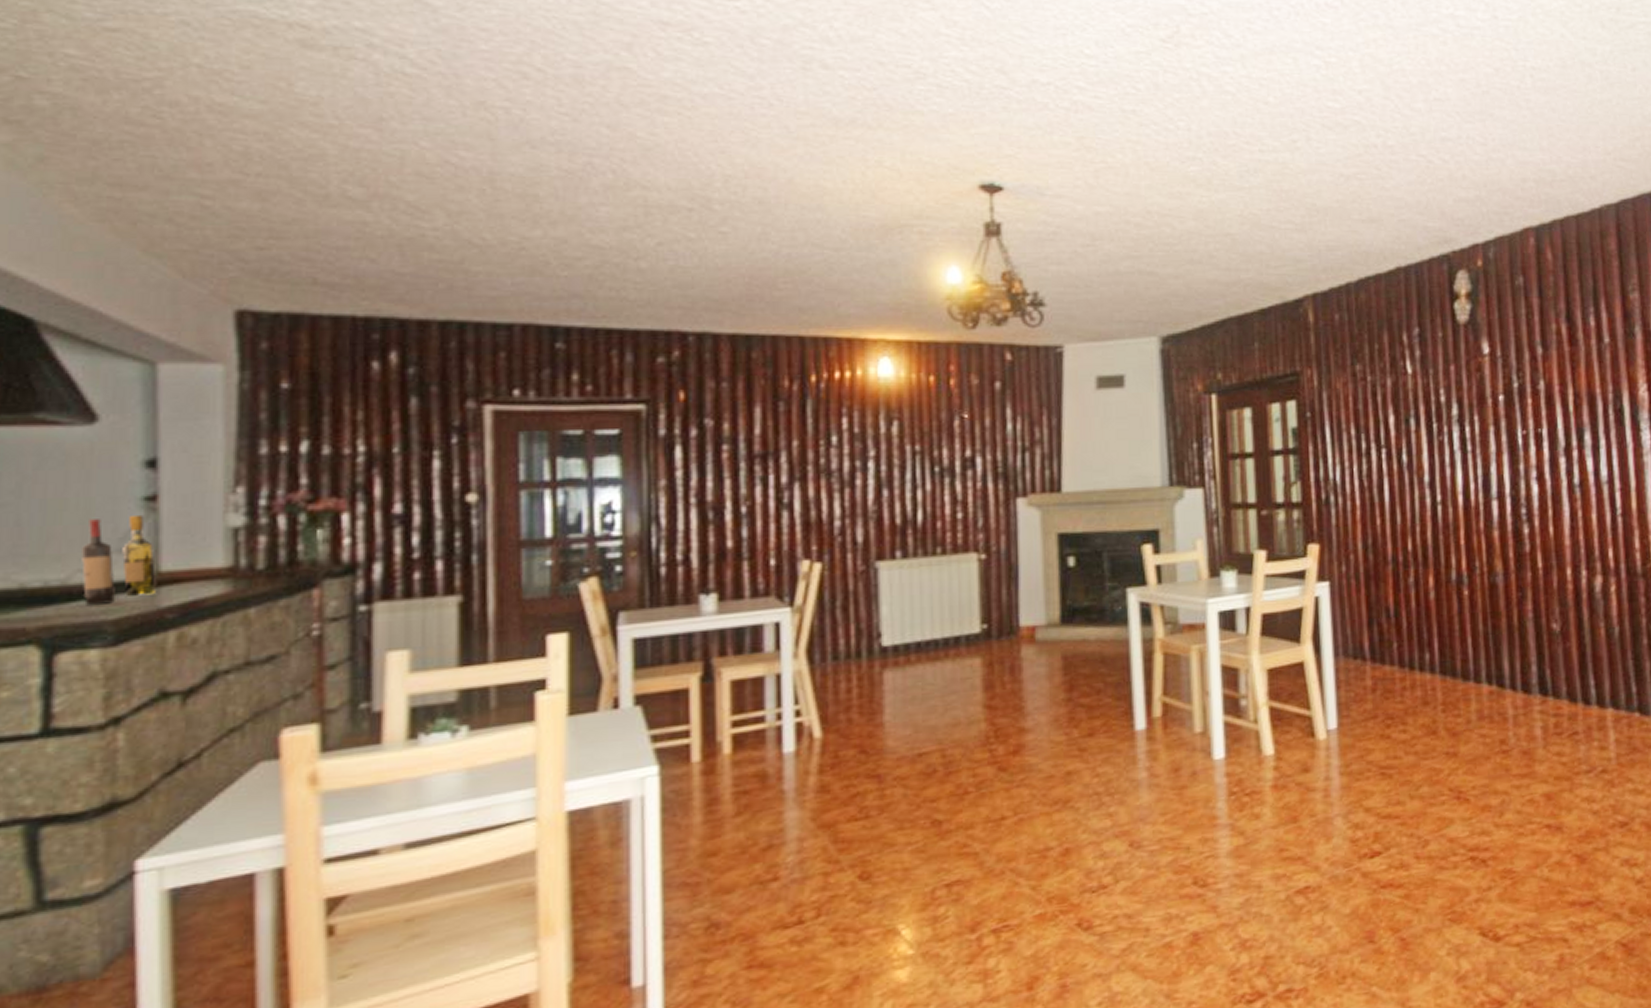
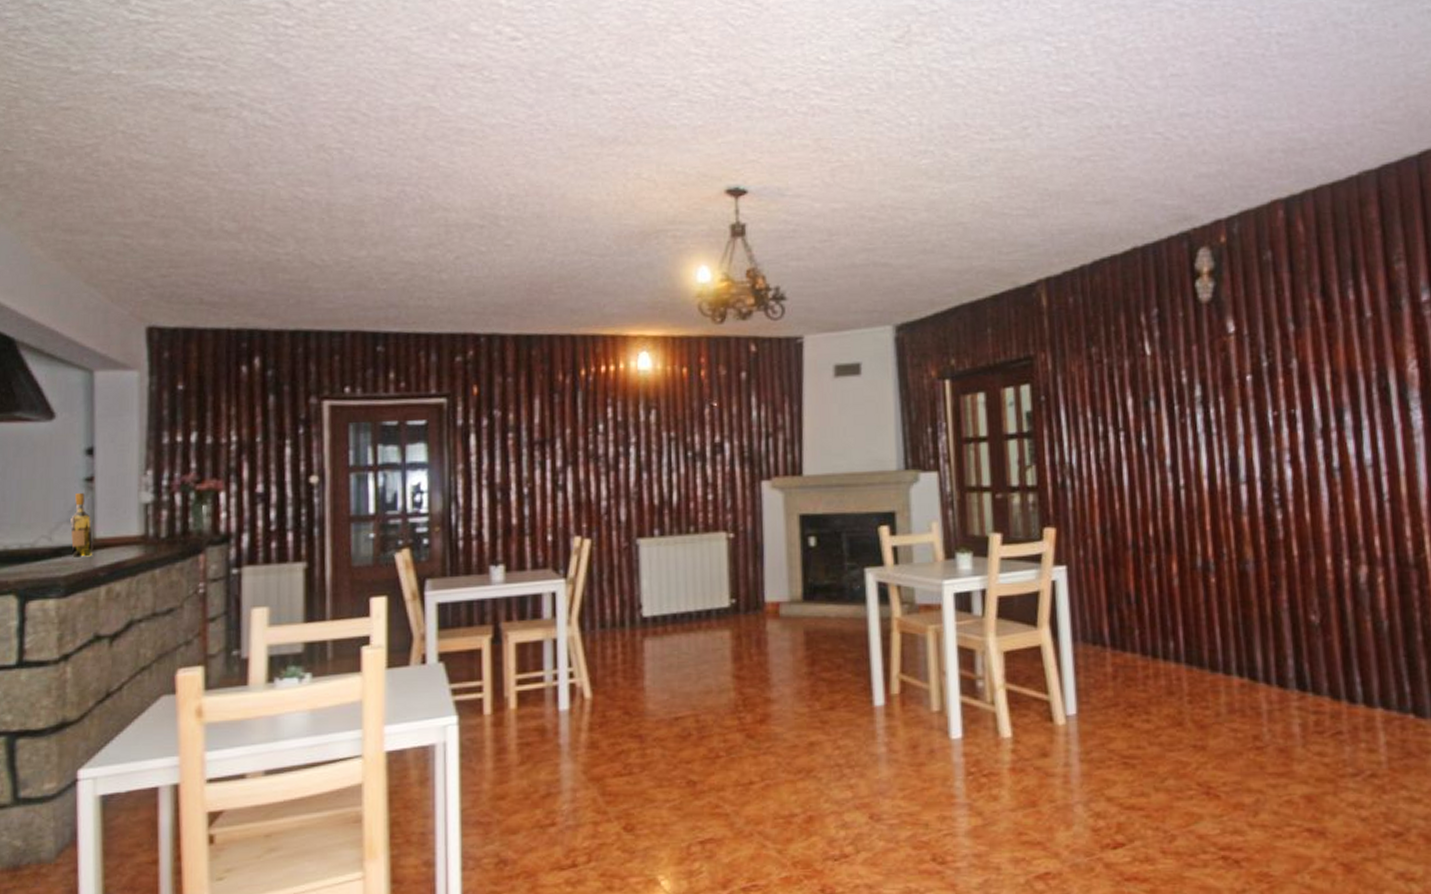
wine bottle: present [81,519,115,605] -> none [44,496,66,564]

